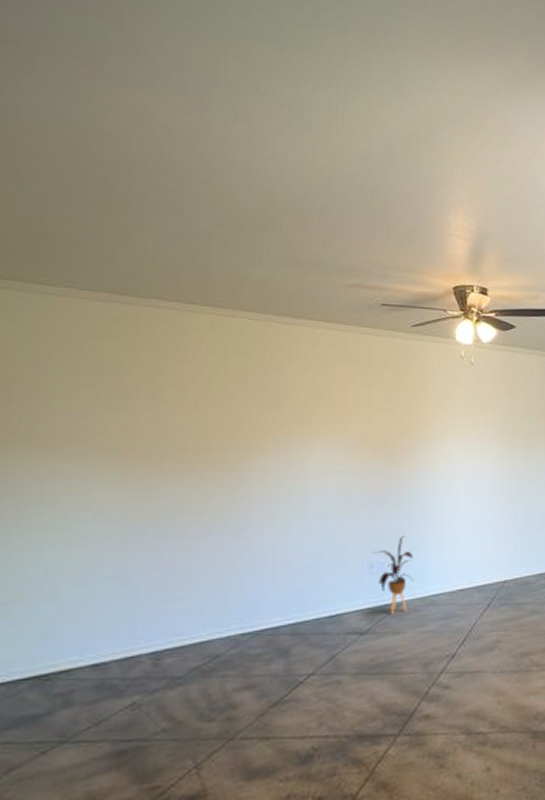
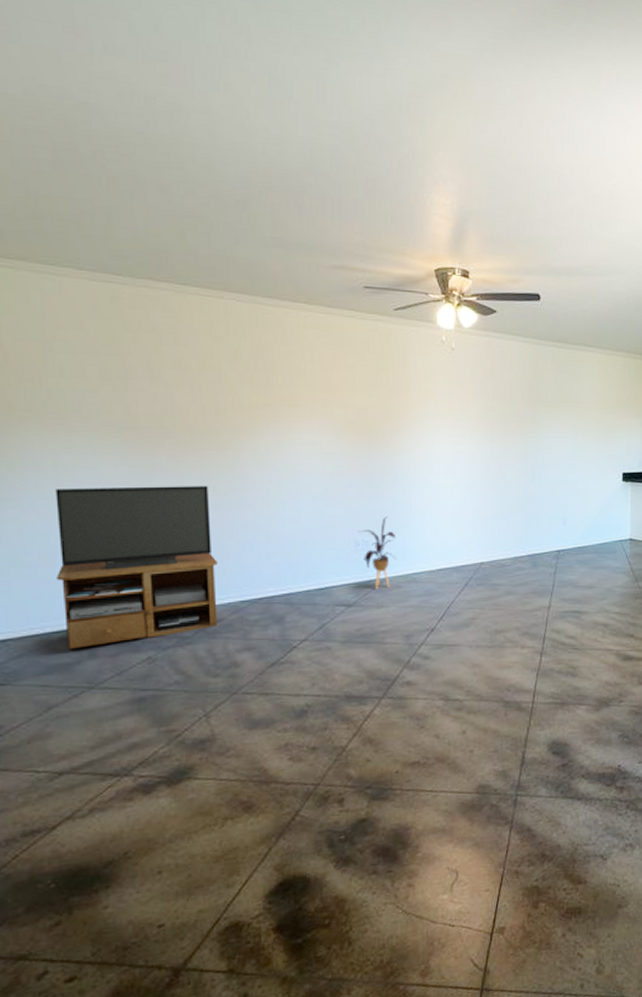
tv stand: none [31,510,217,699] -> present [55,486,218,650]

